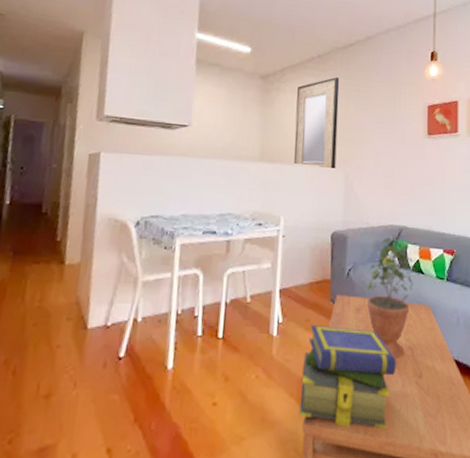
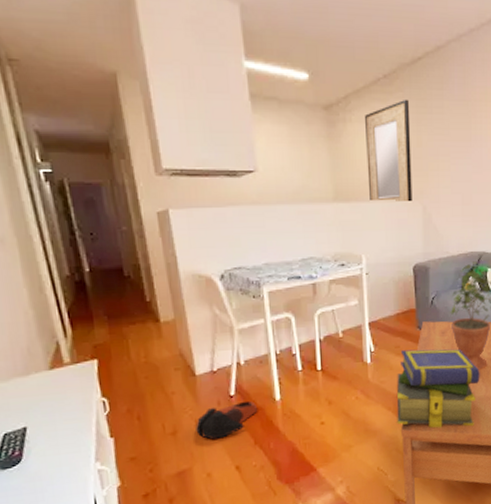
bag: none [72,365,146,410] -> present [195,401,258,440]

